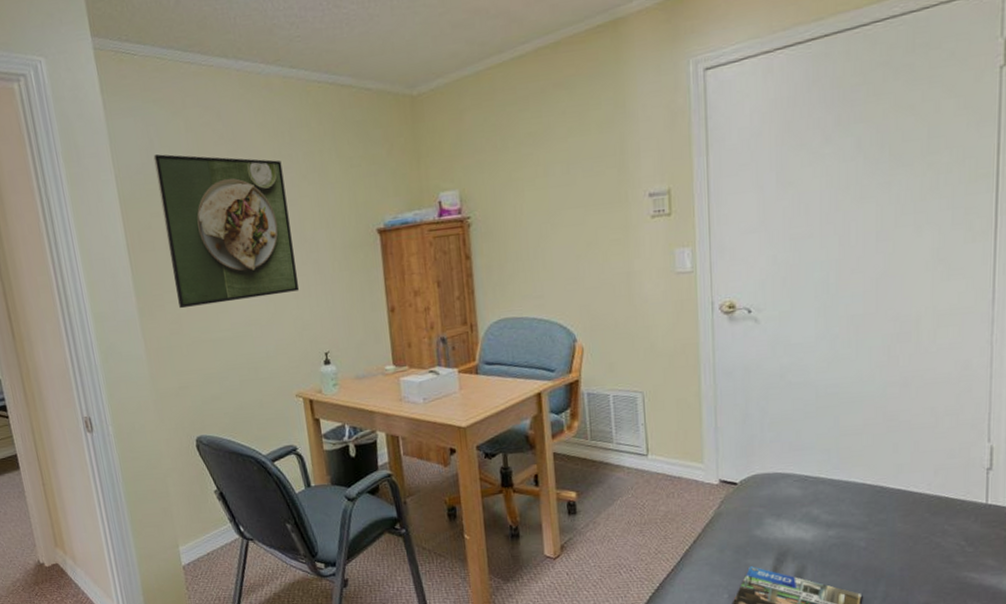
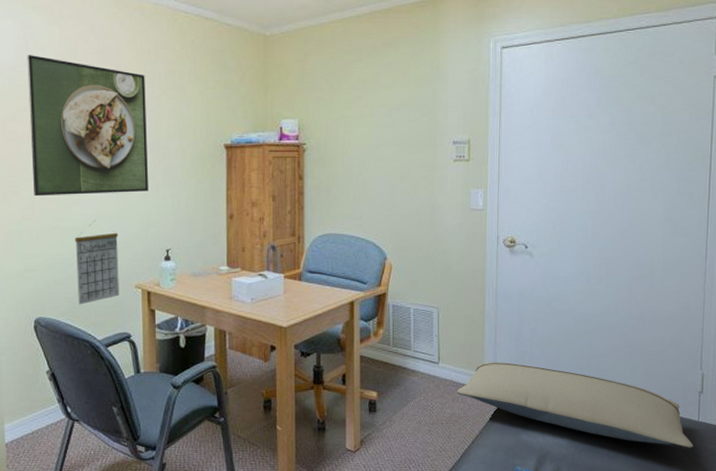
calendar: none [226,328,280,420] -> present [74,220,120,305]
pillow: none [671,449,980,539] -> present [457,362,693,450]

